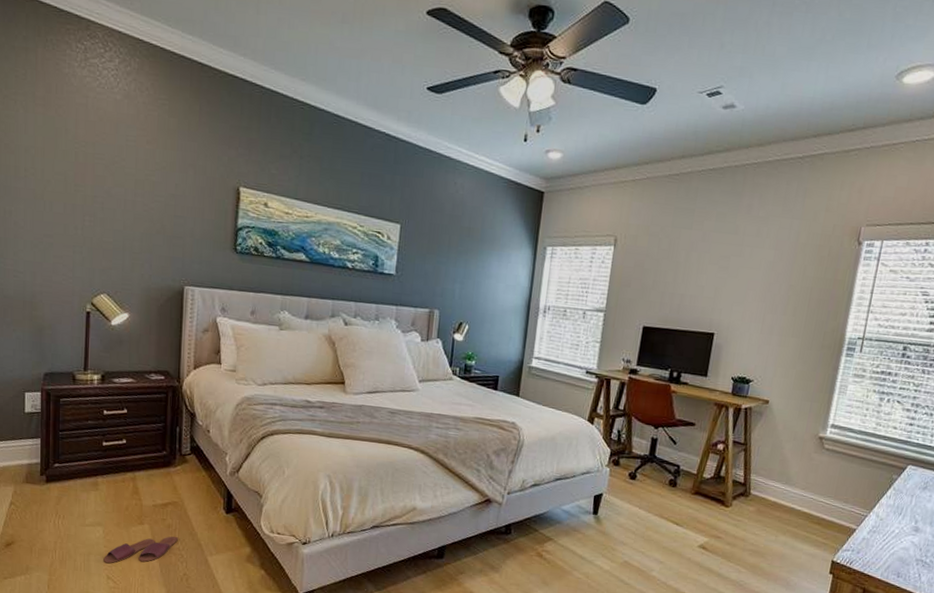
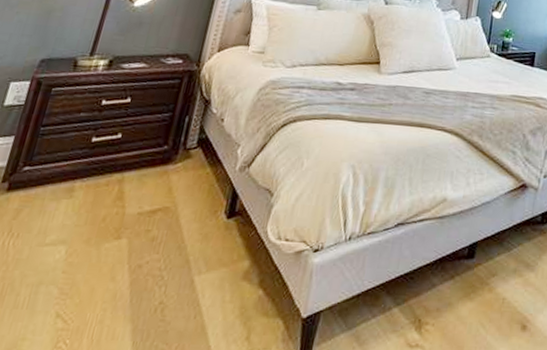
slippers: present [103,536,179,564] -> none [57,252,163,296]

